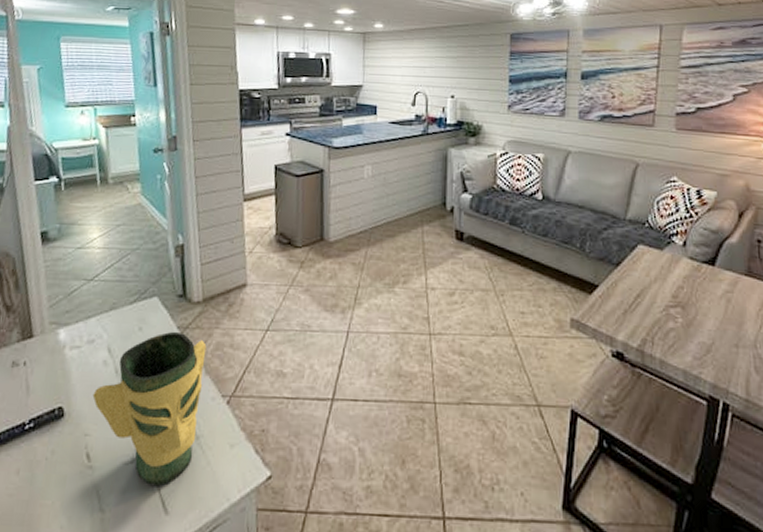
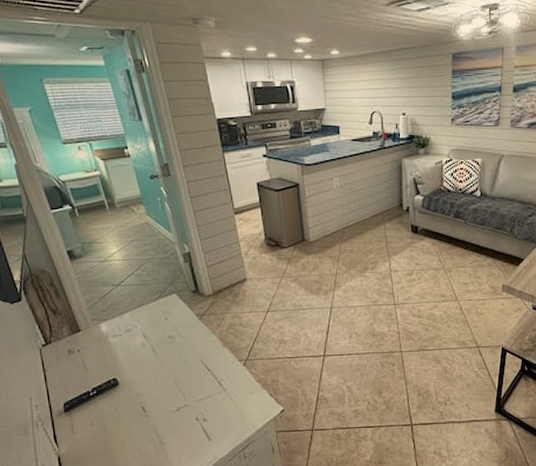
vase: present [92,331,207,486] -> none [138,318,224,424]

